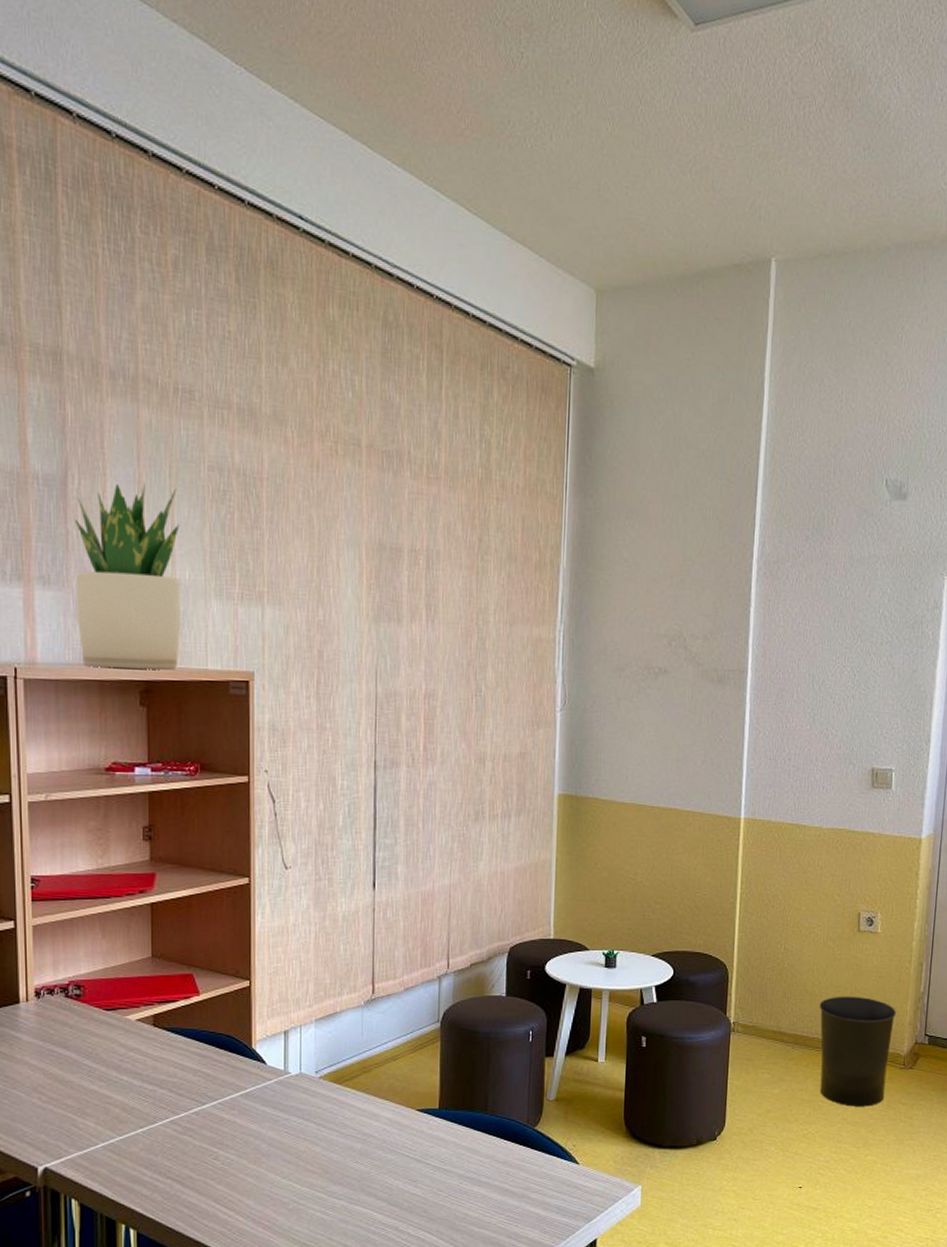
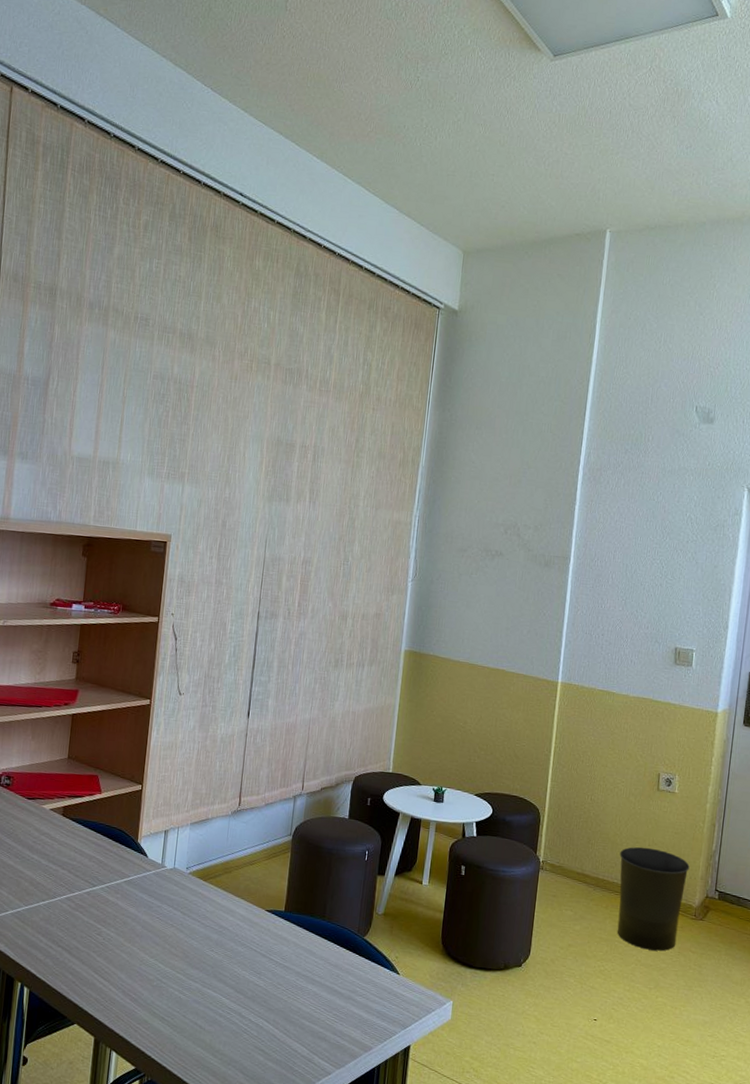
planter: present [74,481,180,670] -> none [43,385,128,530]

